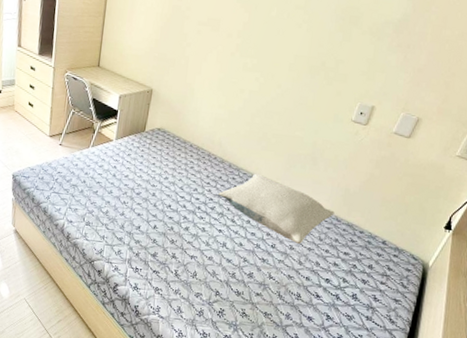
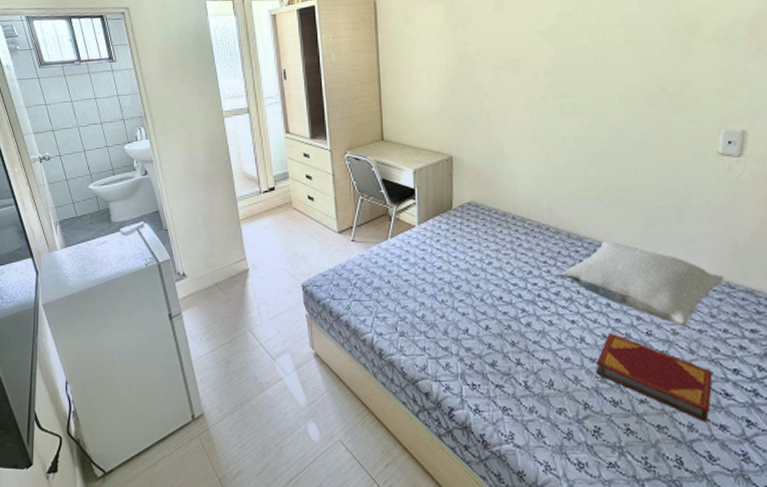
hardback book: none [228,243,311,314] -> present [595,333,713,422]

